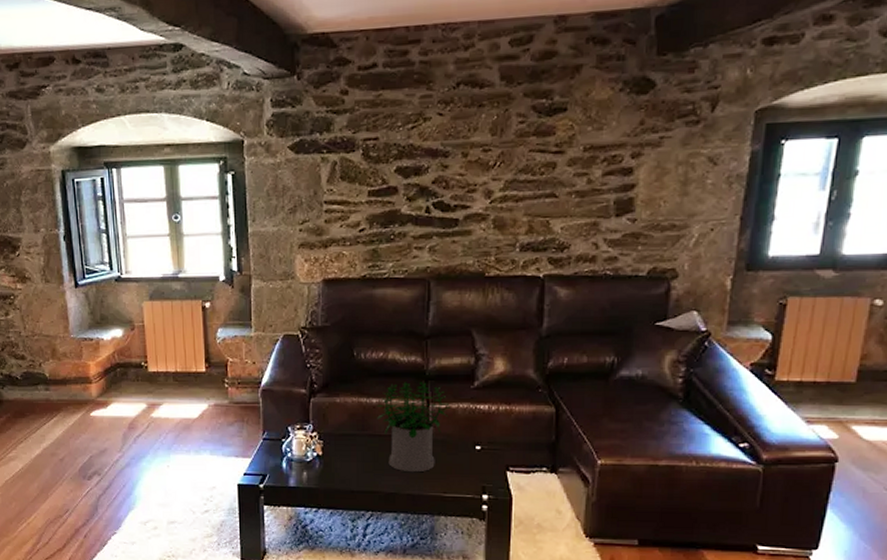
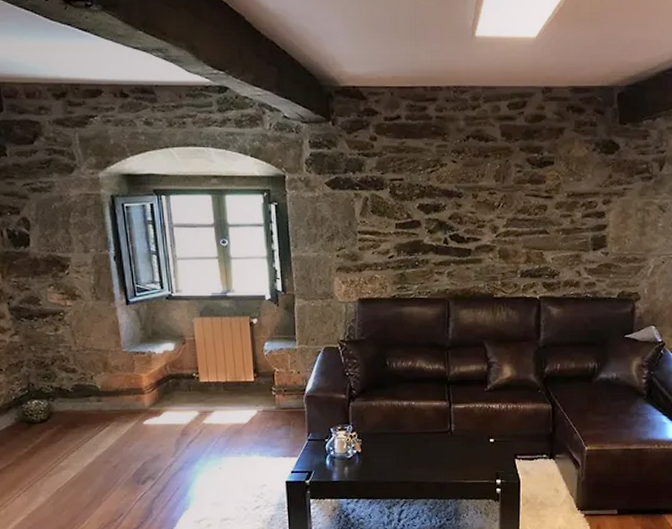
potted plant: present [377,382,450,473] -> none [407,386,468,464]

